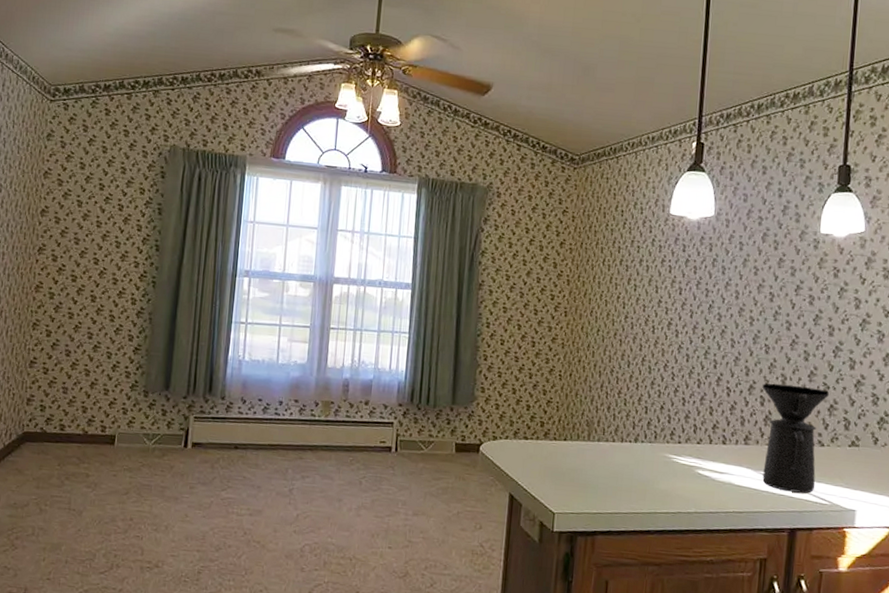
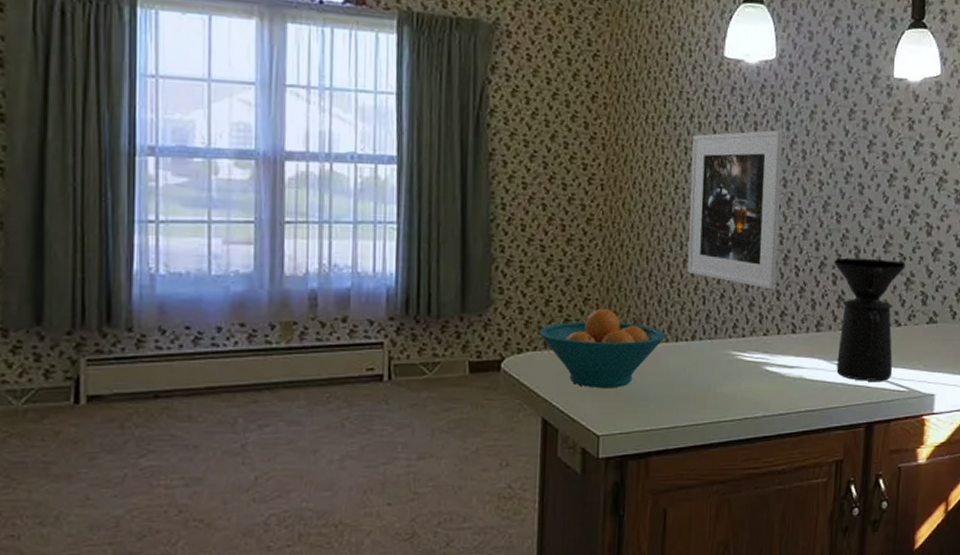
fruit bowl: none [510,409,613,475] -> present [539,308,665,387]
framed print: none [633,273,719,406] -> present [687,129,783,290]

